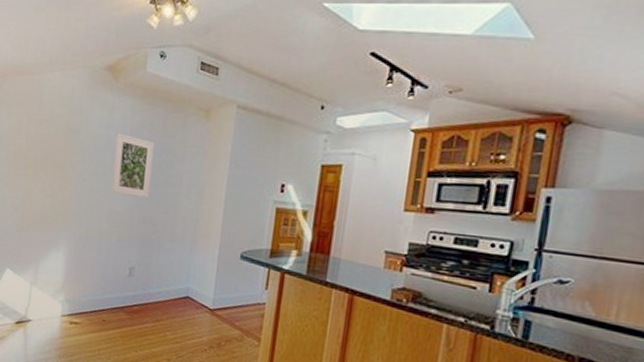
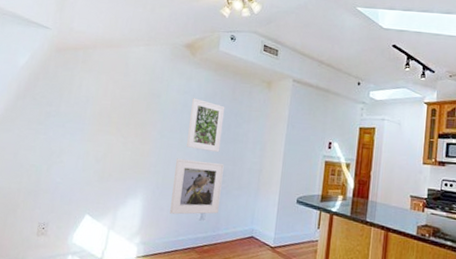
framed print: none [95,205,155,270] -> present [170,158,224,215]

